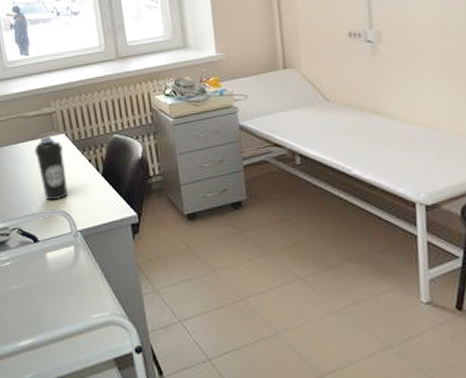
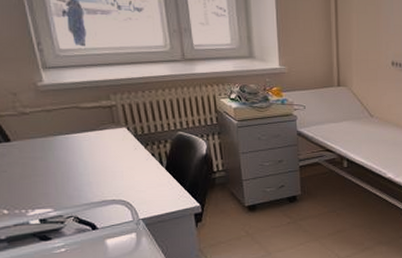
water bottle: present [35,137,68,201] -> none [93,129,129,191]

